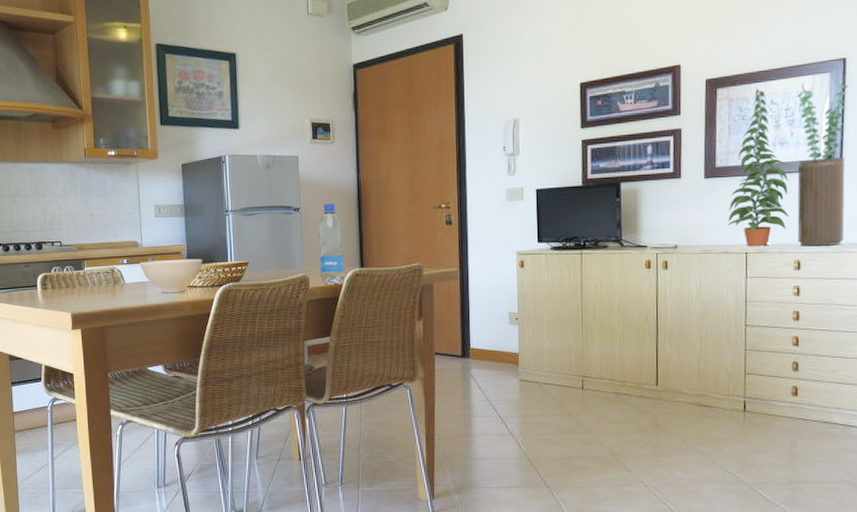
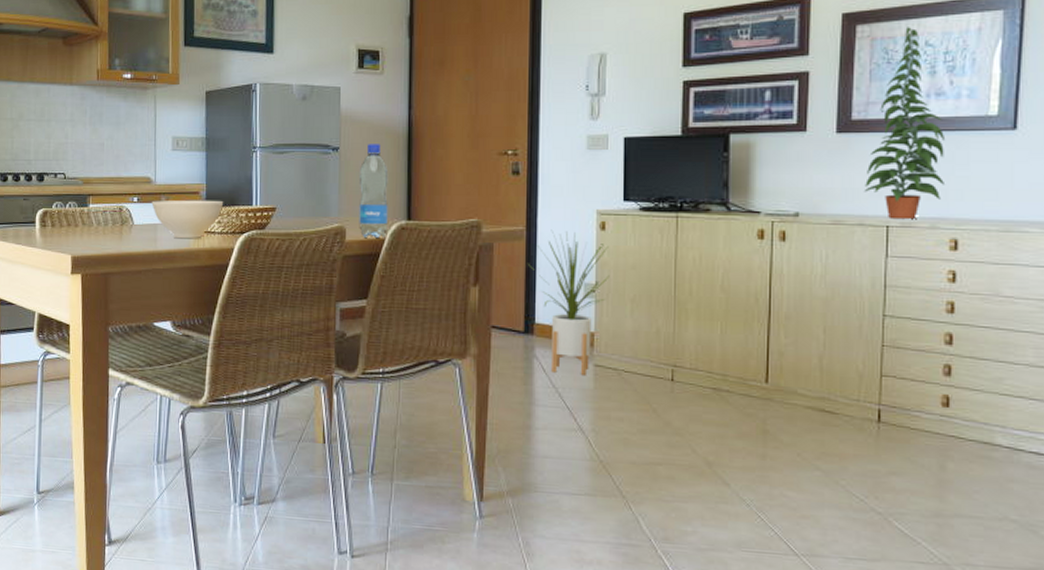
house plant: none [463,269,529,389] -> present [528,229,610,375]
vase: present [797,76,848,247] -> none [955,15,1027,223]

